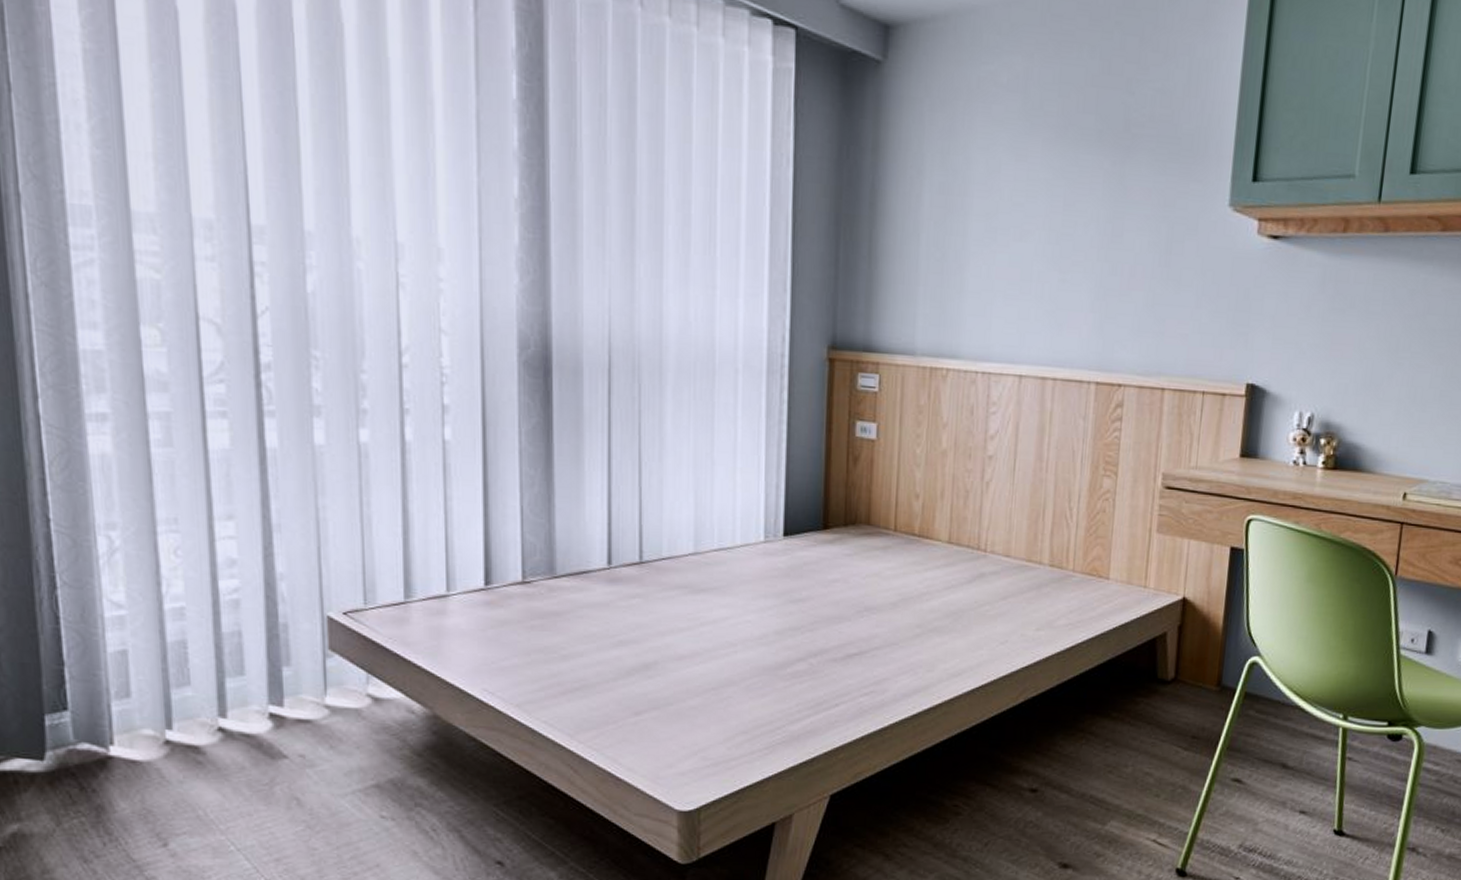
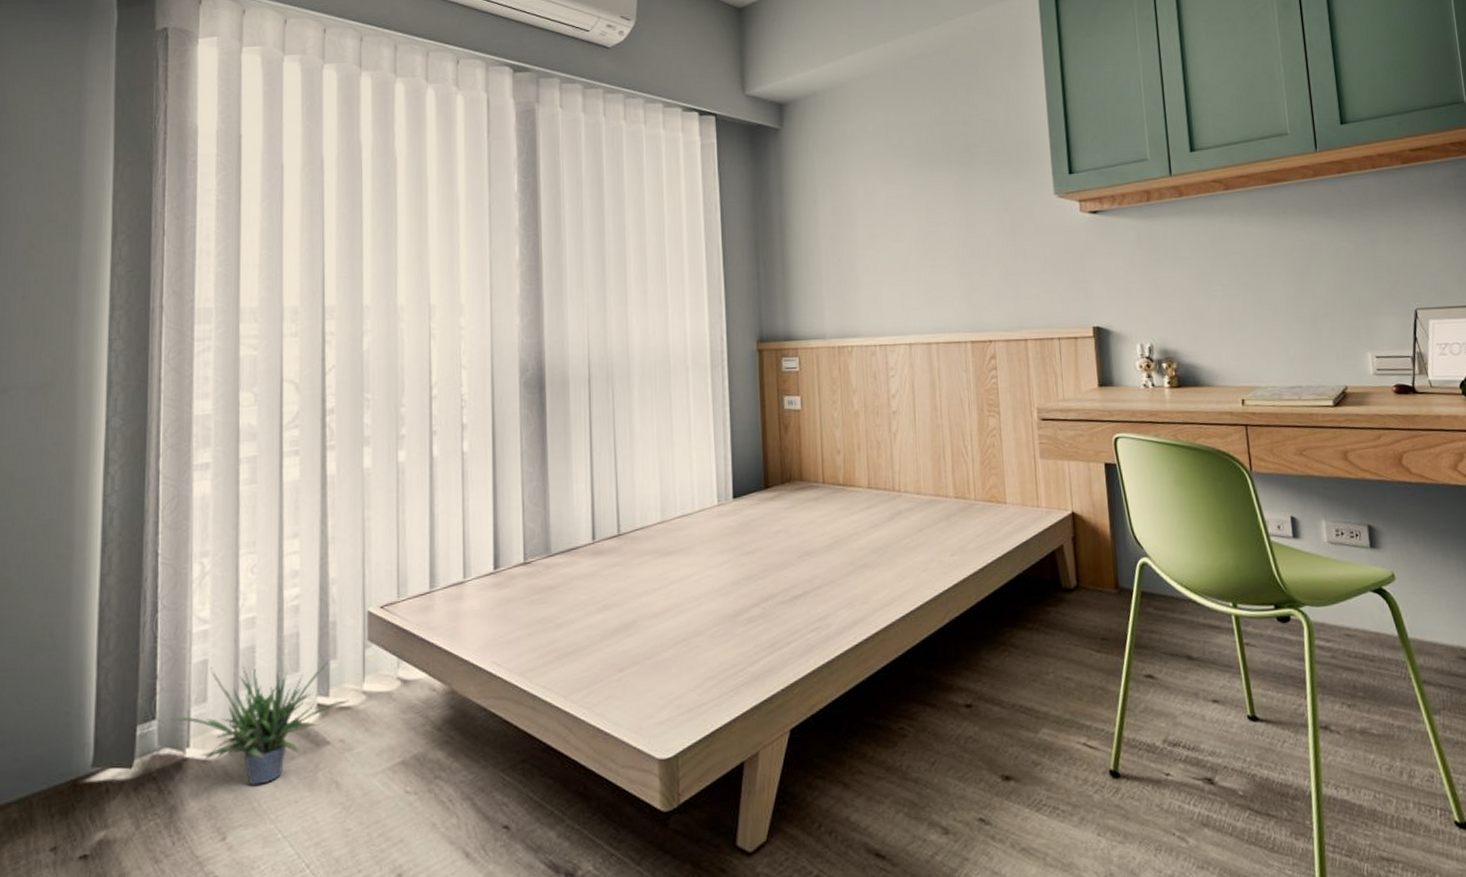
potted plant: none [86,658,309,793] -> present [170,660,349,785]

